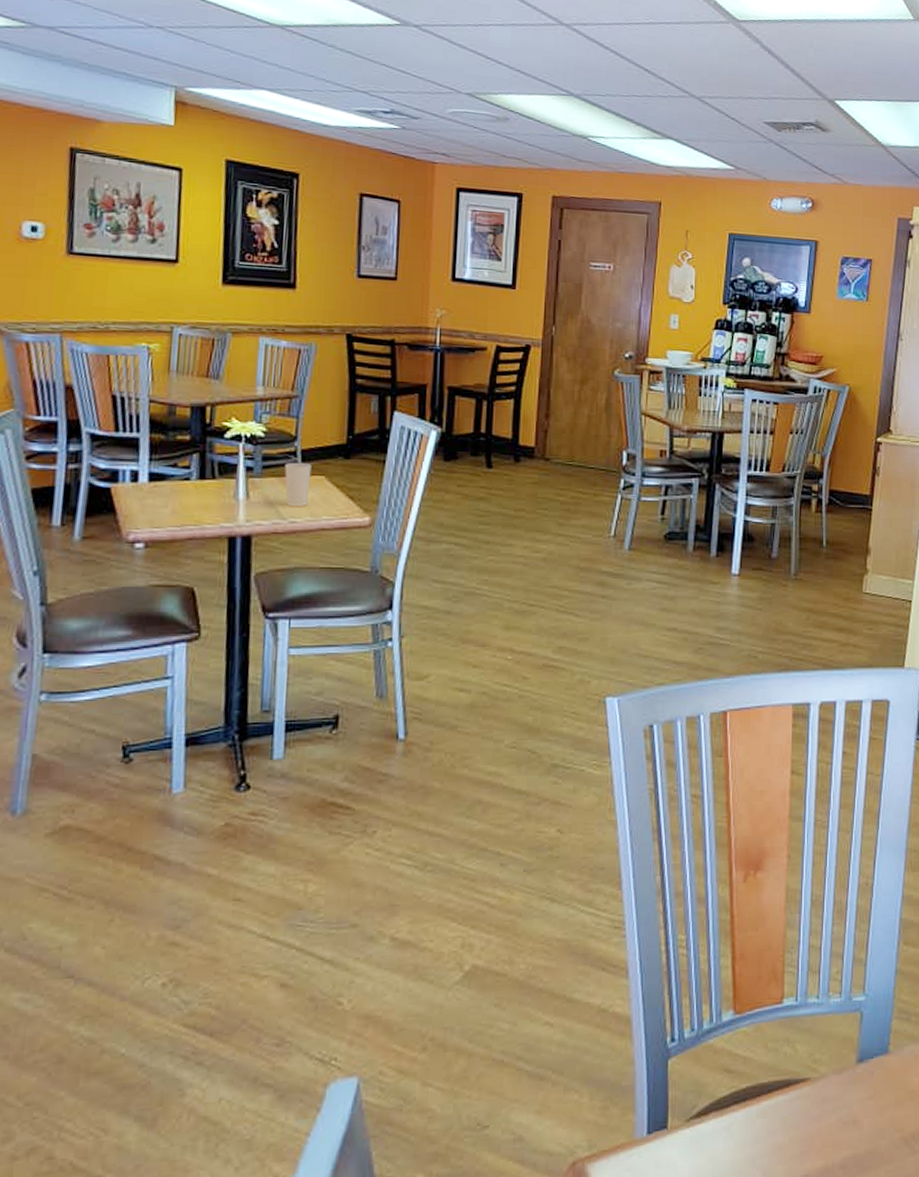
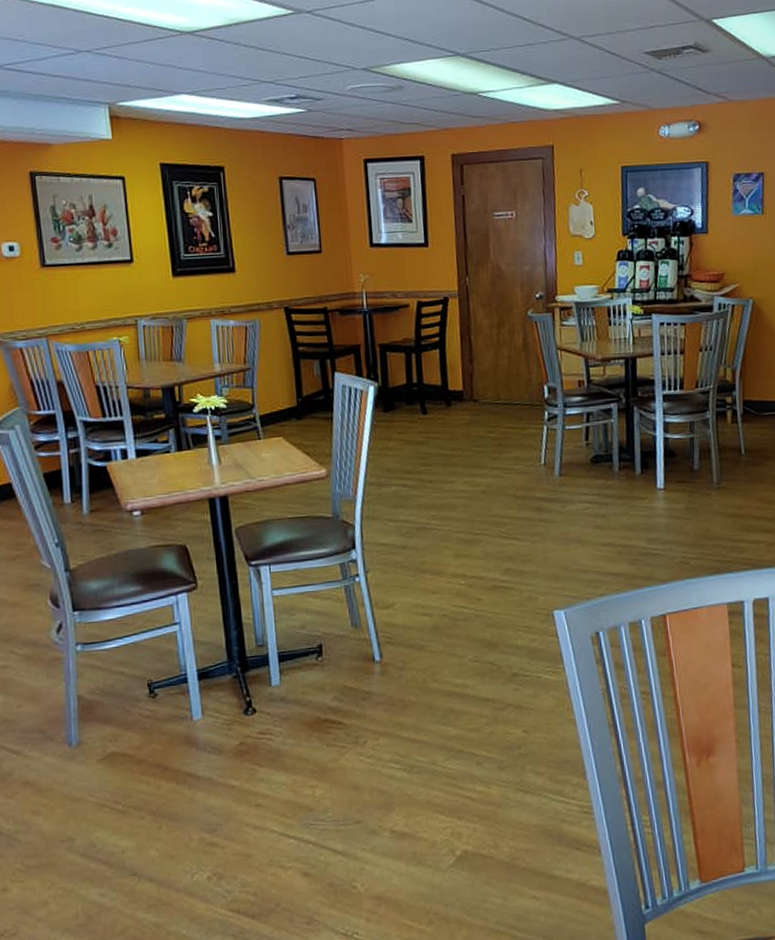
cup: present [284,462,312,508] -> none [247,426,271,468]

